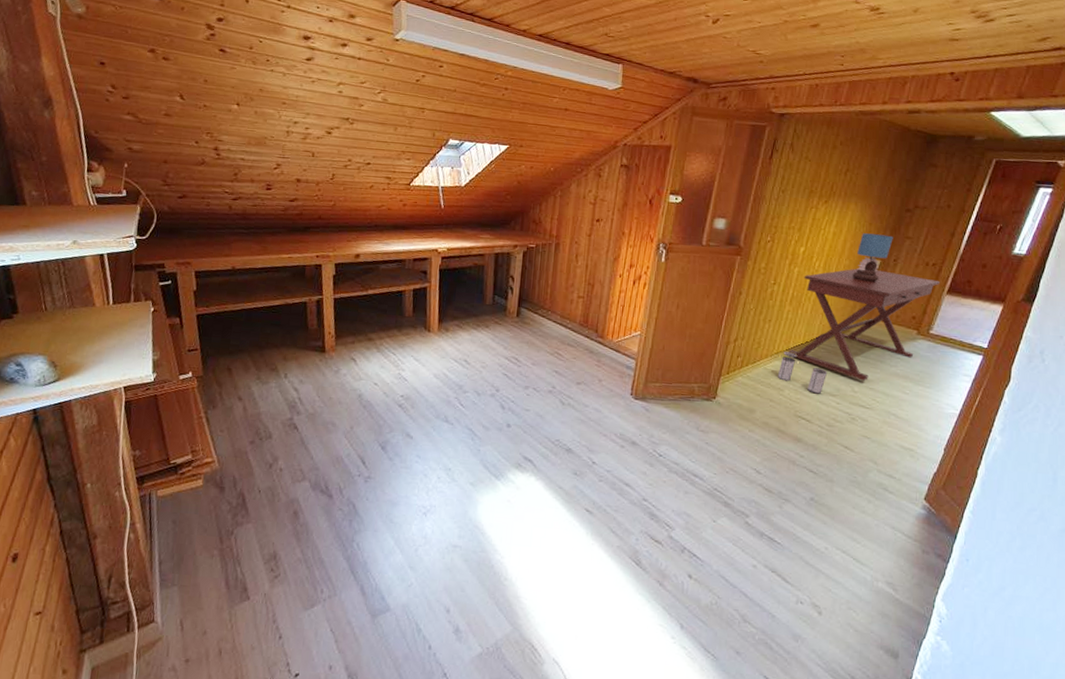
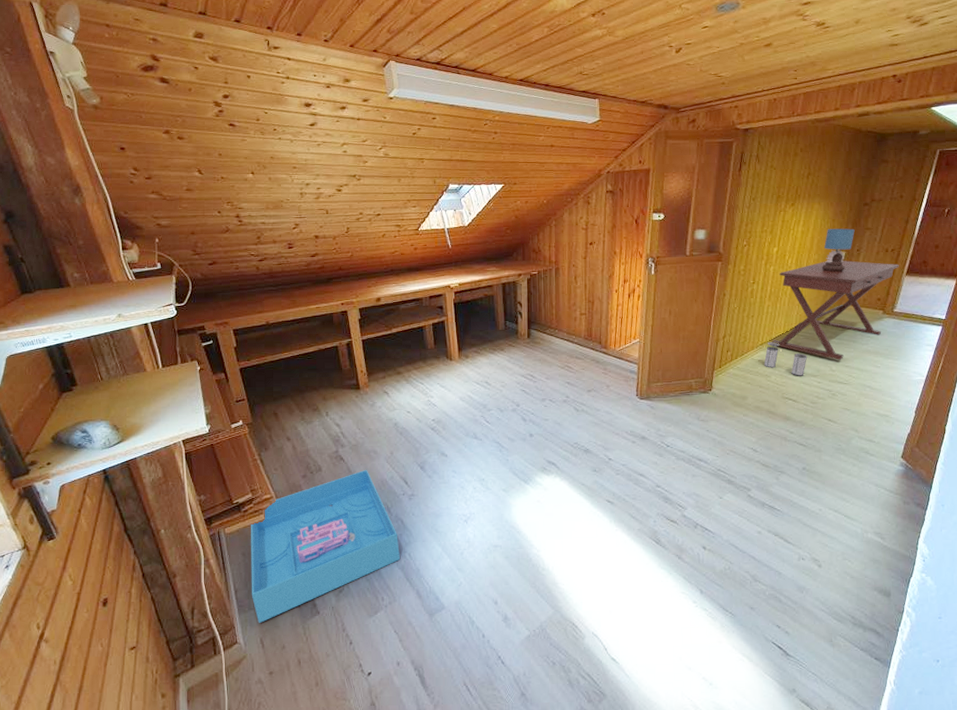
storage bin: none [176,442,348,602] -> present [251,469,400,623]

